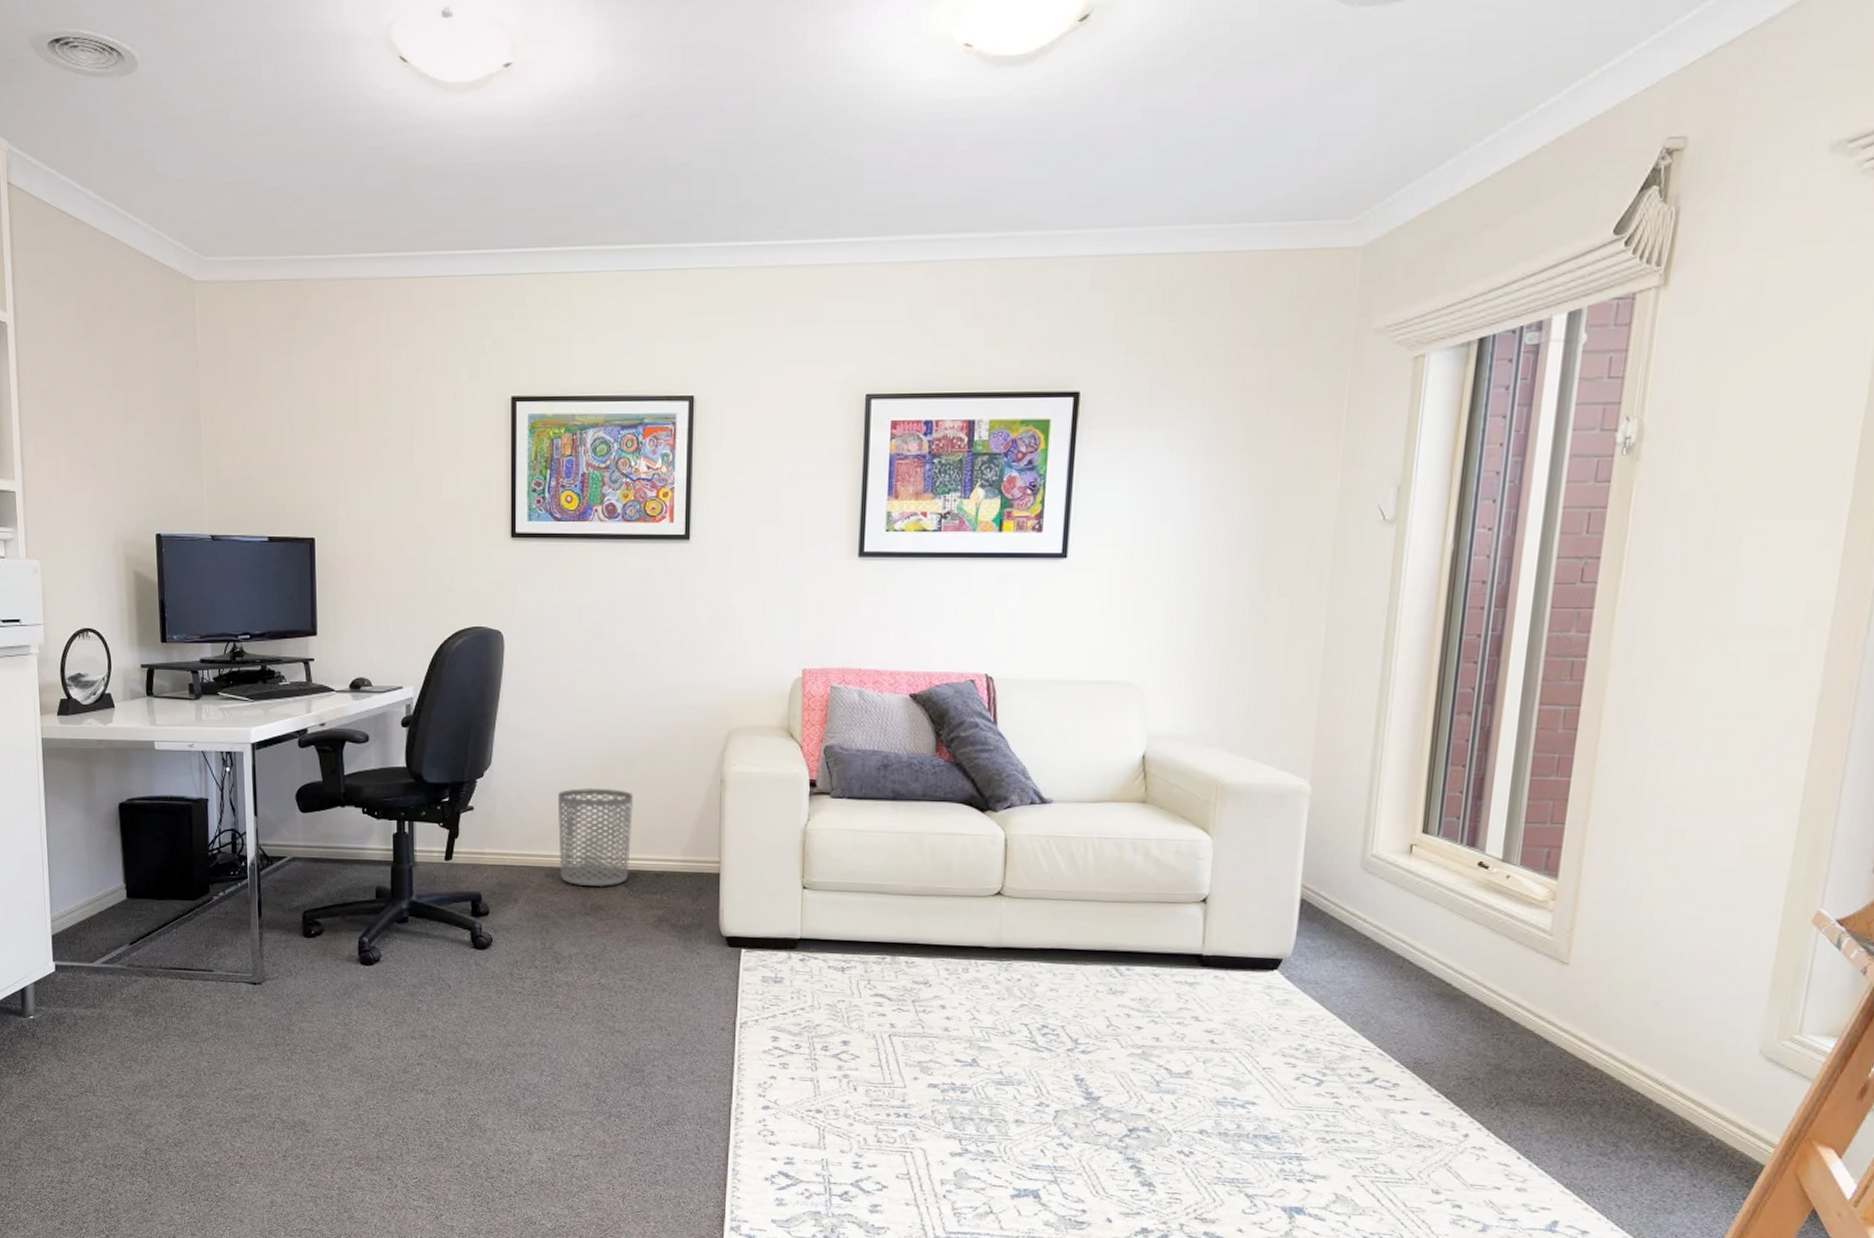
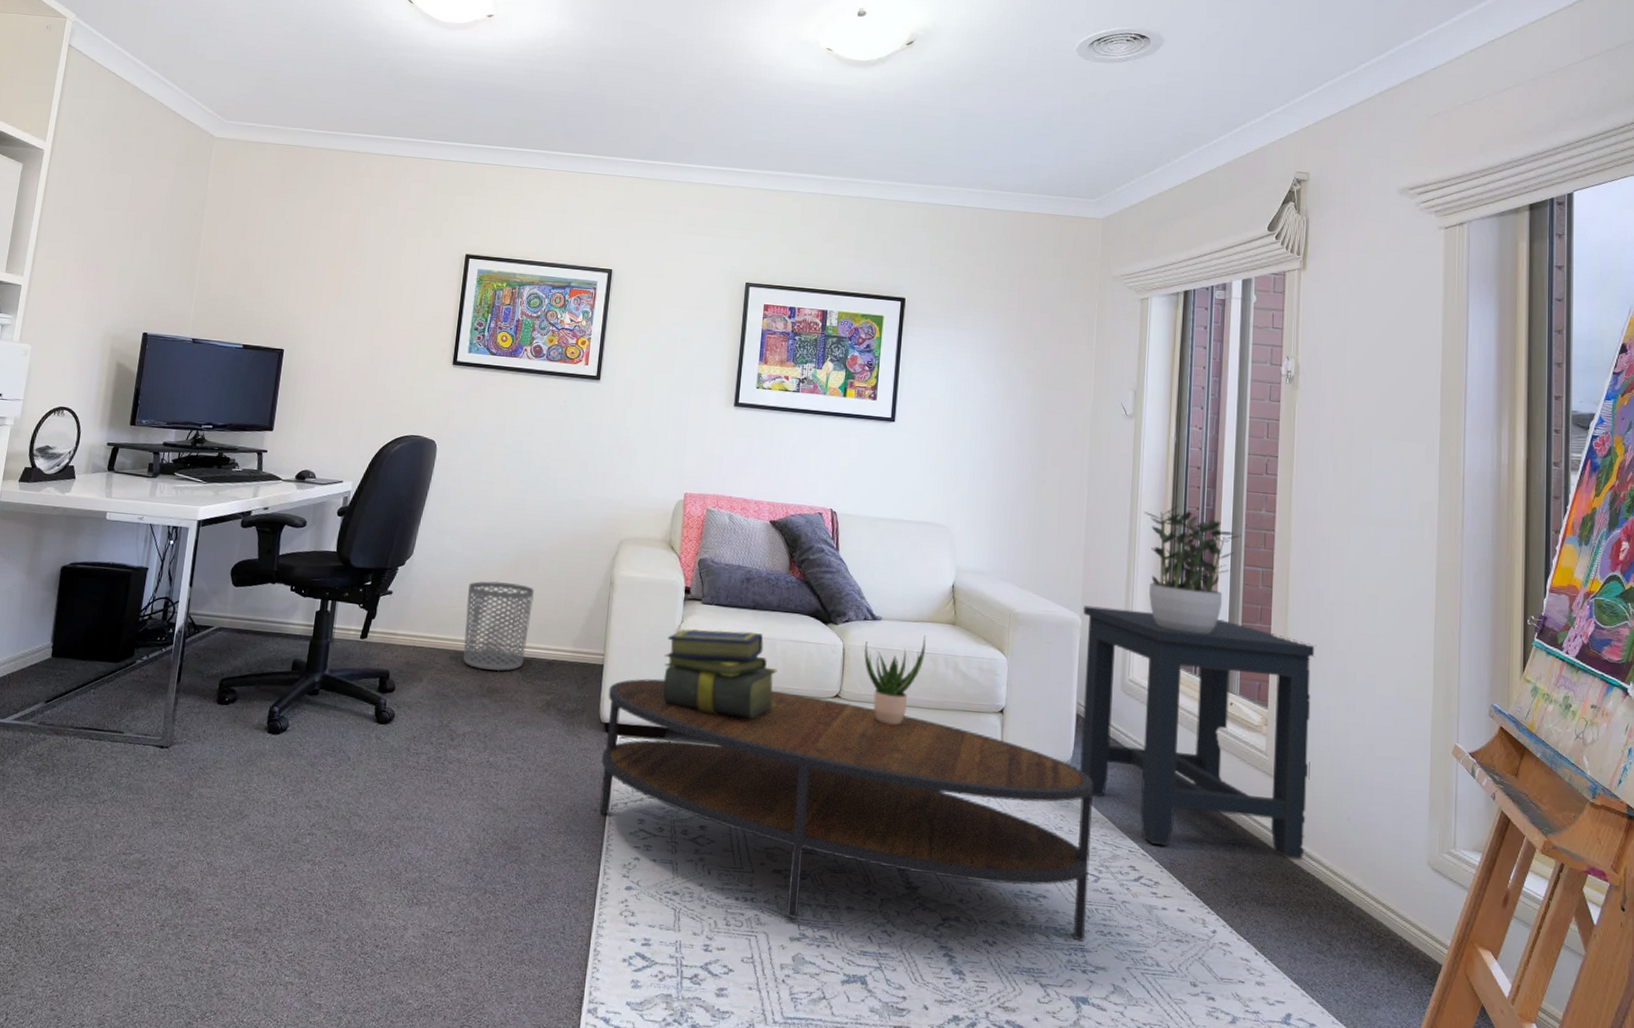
coffee table: none [726,885,1319,1149] -> present [598,678,1093,941]
stack of books: none [790,826,925,923] -> present [663,629,777,718]
potted plant: none [1030,818,1109,922] -> present [863,636,926,725]
side table: none [1303,769,1633,1054] -> present [1080,605,1316,860]
potted plant: none [1402,633,1539,794] -> present [1143,505,1241,635]

